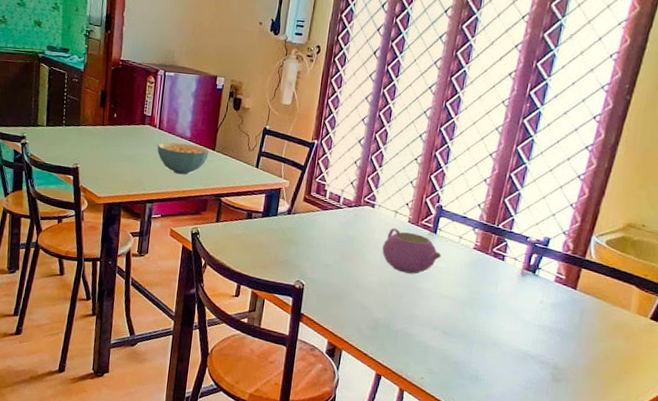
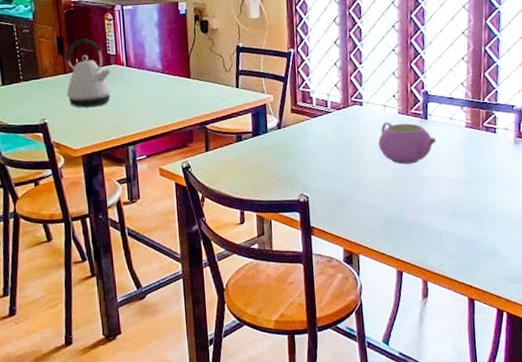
kettle: none [100,96,144,162] -> present [65,39,111,108]
cereal bowl: present [157,142,209,175] -> none [128,76,185,110]

